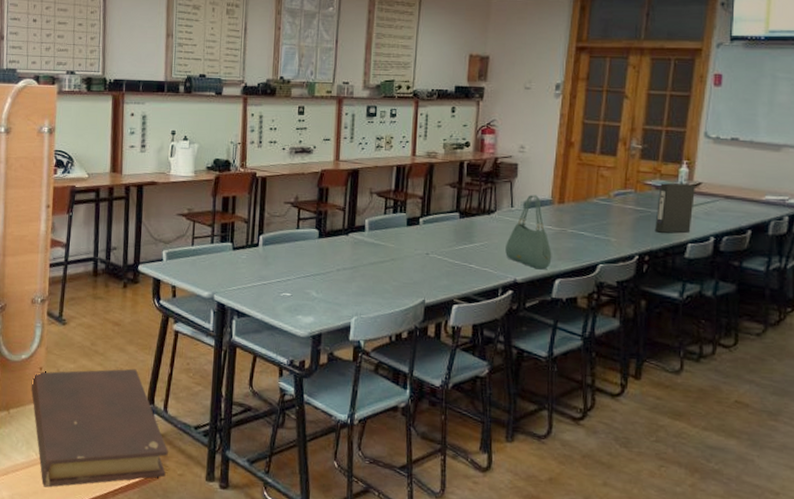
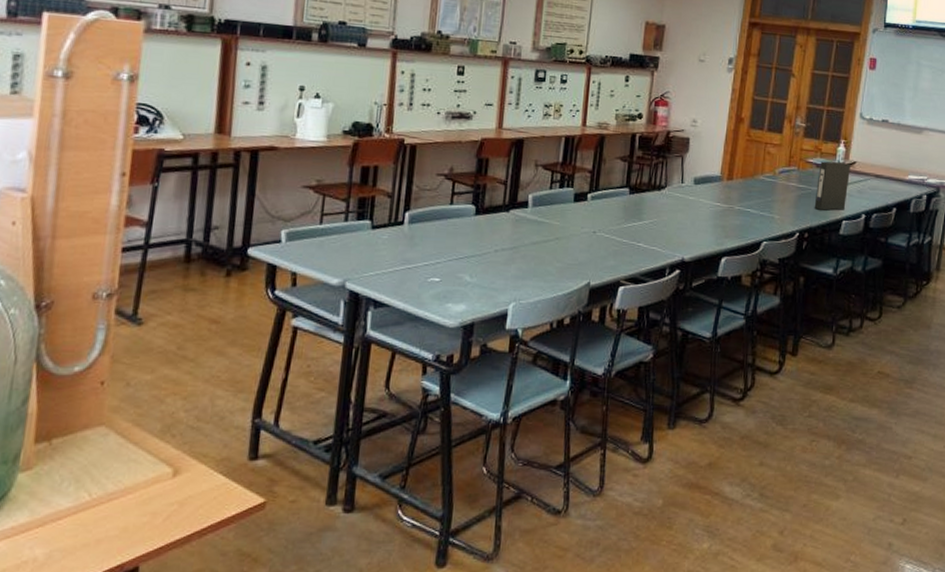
book: present [31,368,168,488] -> none [86,376,278,537]
handbag: present [505,195,552,270] -> none [674,170,720,248]

